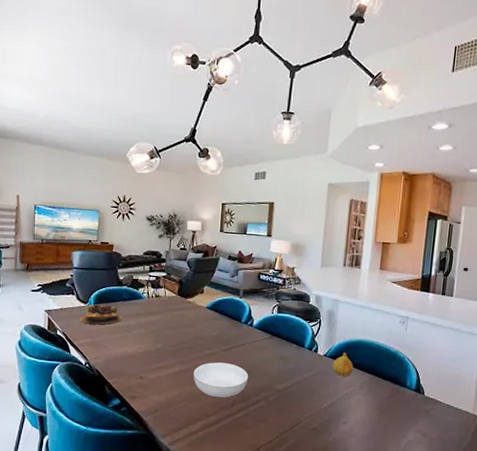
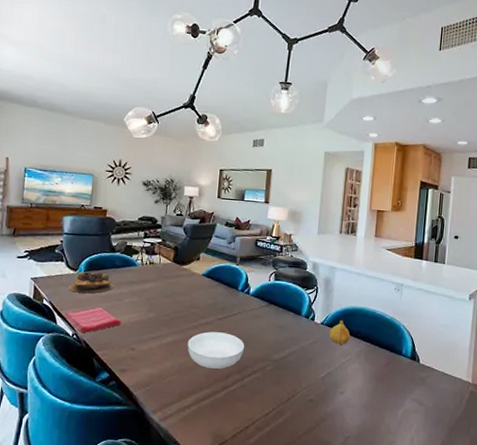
dish towel: none [77,338,130,363] -> present [64,307,121,334]

